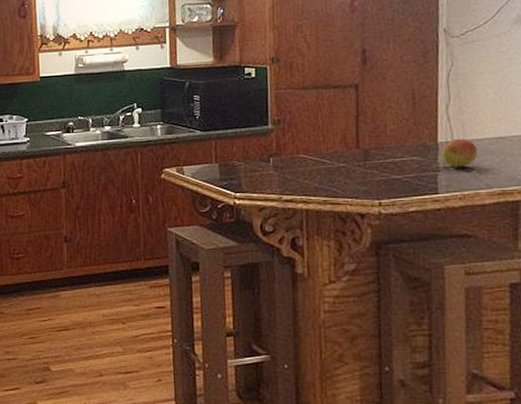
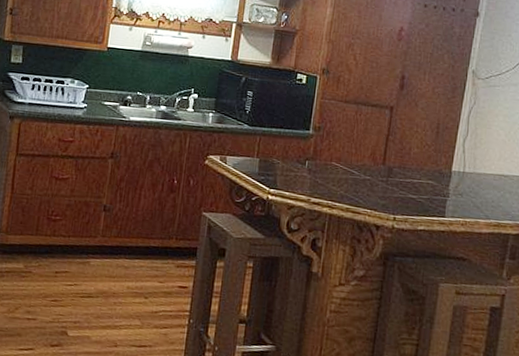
fruit: present [441,138,478,167] -> none [453,169,483,197]

